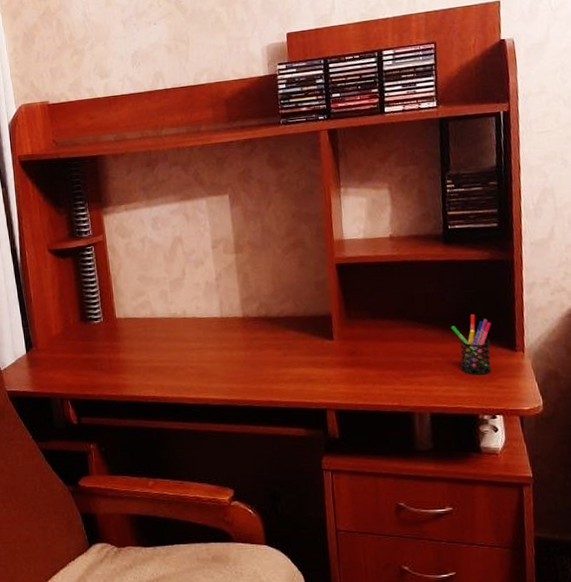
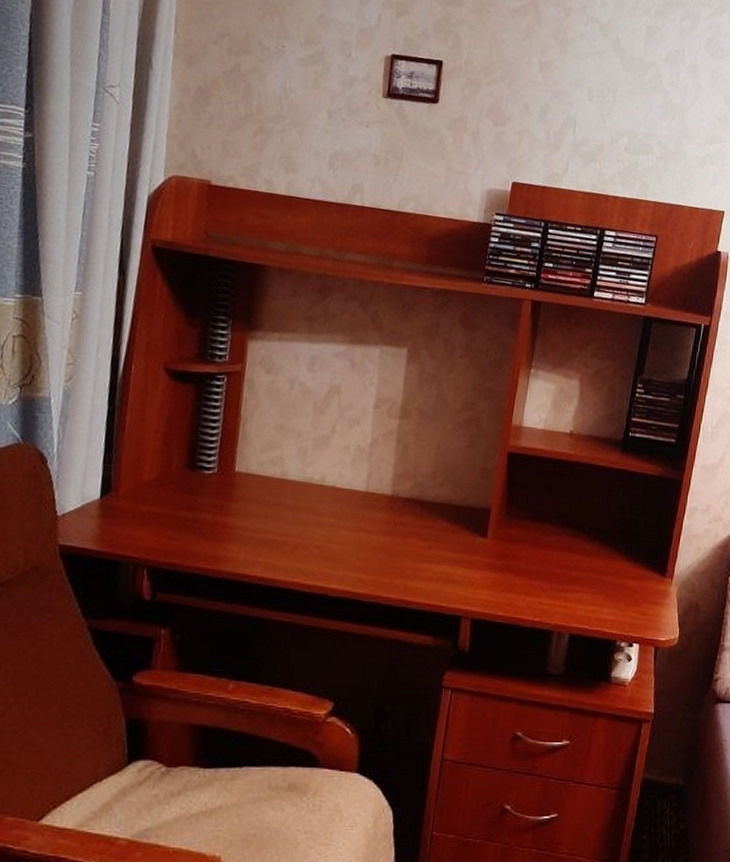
pen holder: present [451,313,492,376] -> none [609,530,649,599]

